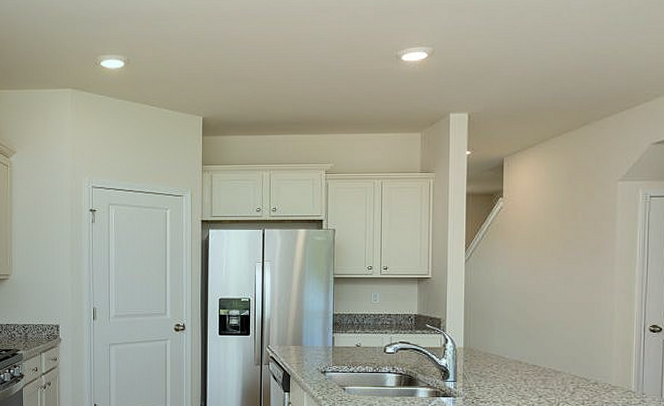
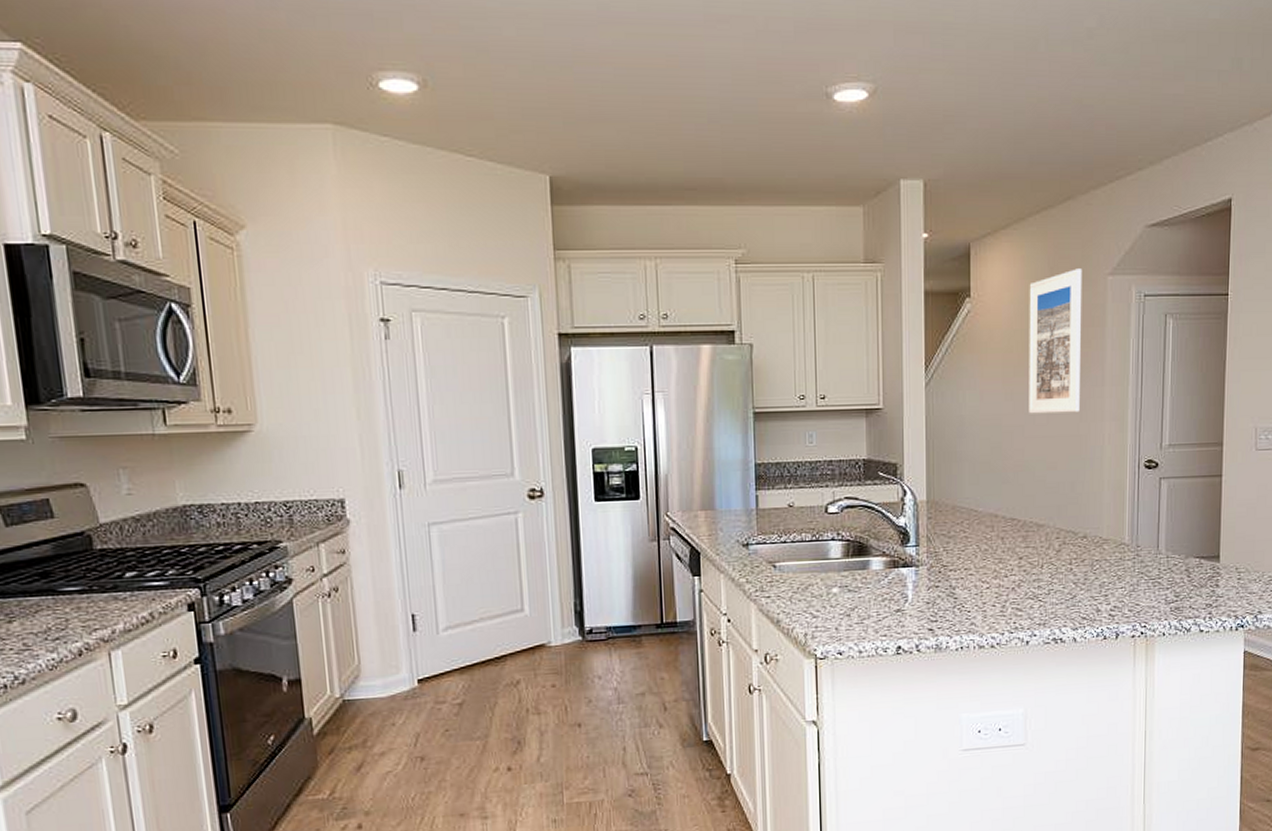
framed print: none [549,176,596,286] -> present [1029,268,1083,414]

